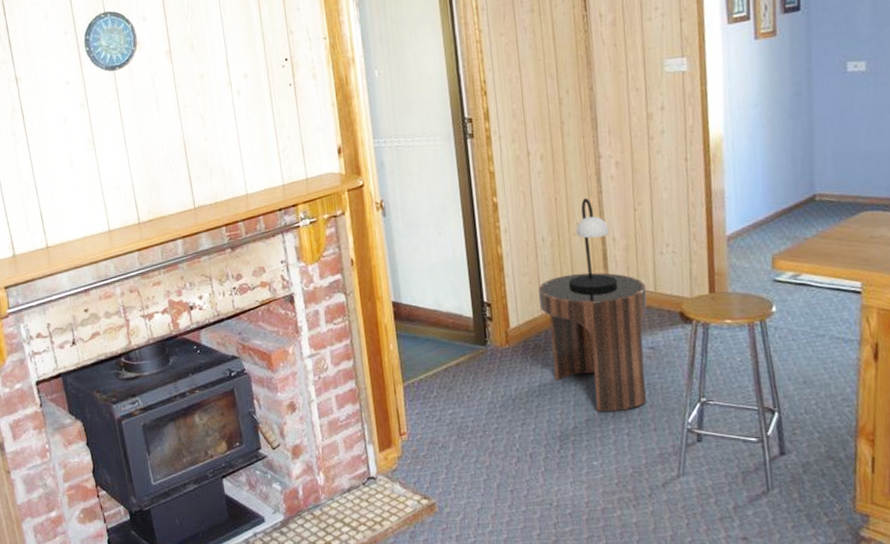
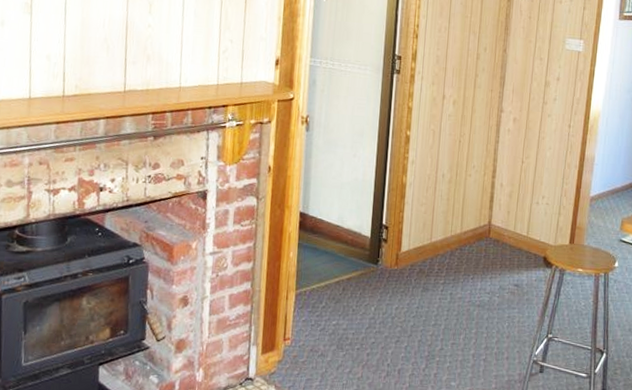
side table: present [538,272,648,412] -> none [430,210,521,338]
table lamp: present [568,198,618,292] -> none [457,145,499,230]

